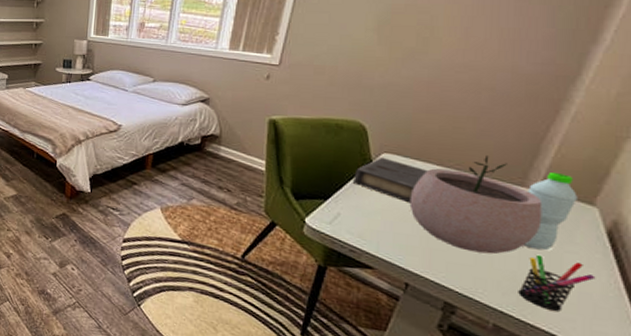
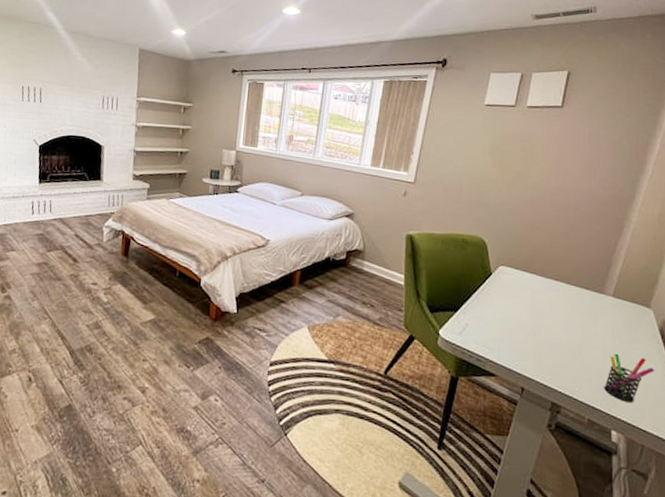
book: present [352,157,428,203] -> none [477,269,534,312]
plant pot: present [409,156,543,254] -> none [522,267,617,355]
water bottle: present [524,171,578,251] -> none [606,280,639,349]

